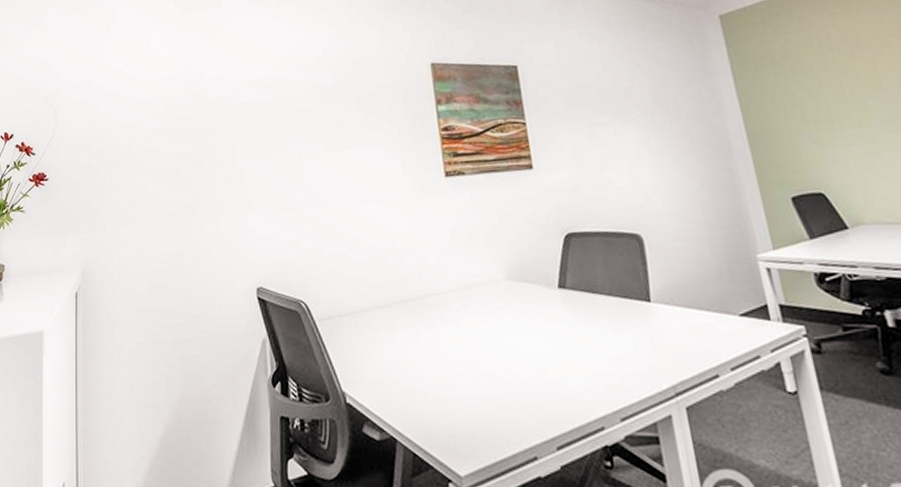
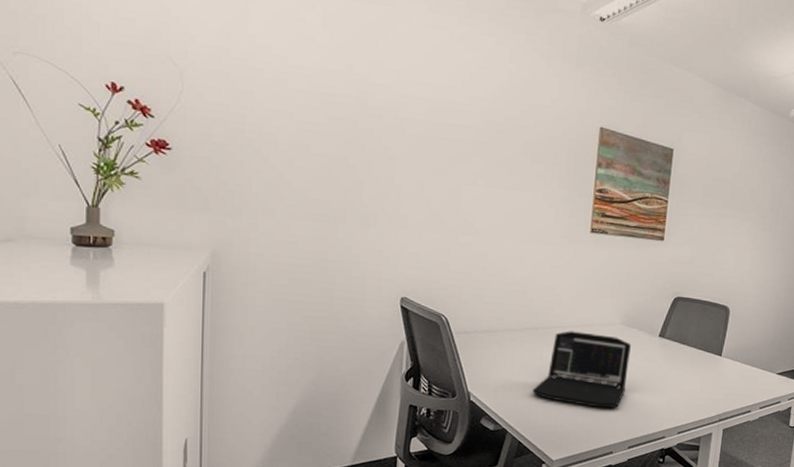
laptop: none [417,296,533,395] -> present [532,331,631,409]

